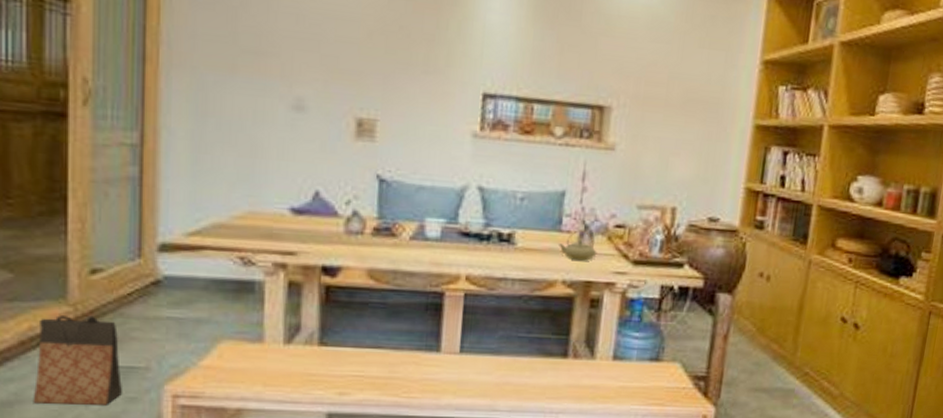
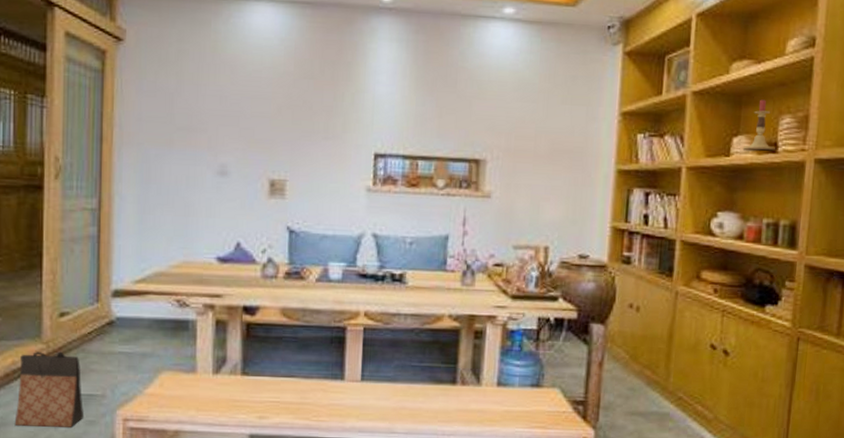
teapot: present [559,230,597,261] -> none [444,269,479,297]
candlestick: none [888,54,923,113] -> present [742,99,776,152]

